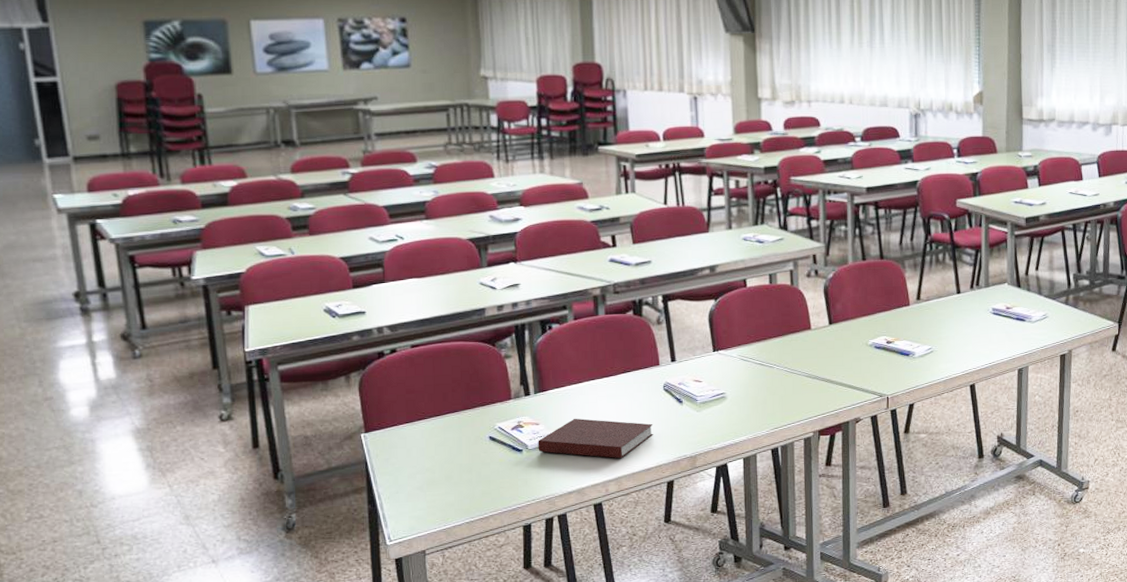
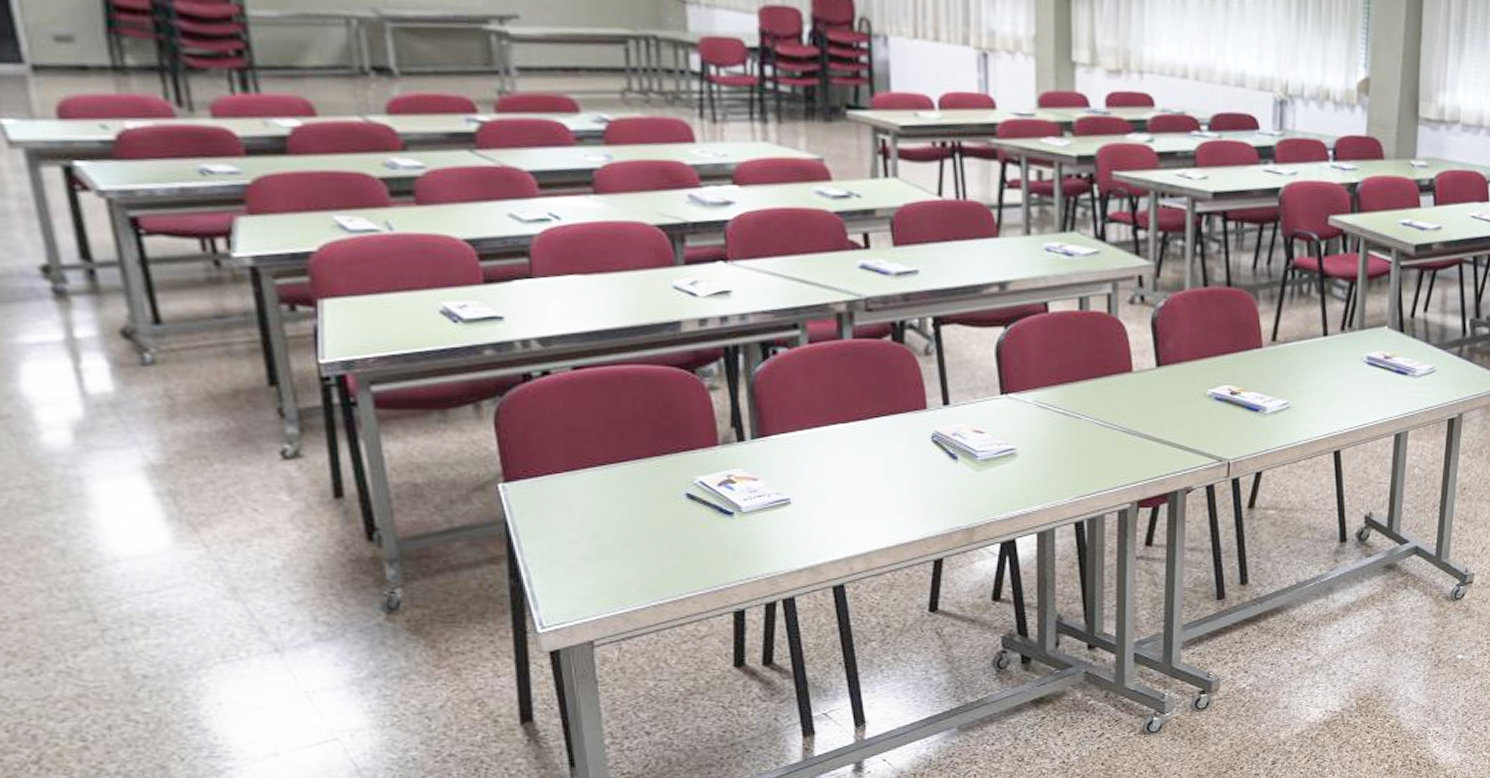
notebook: present [538,418,654,459] -> none [755,473,917,529]

